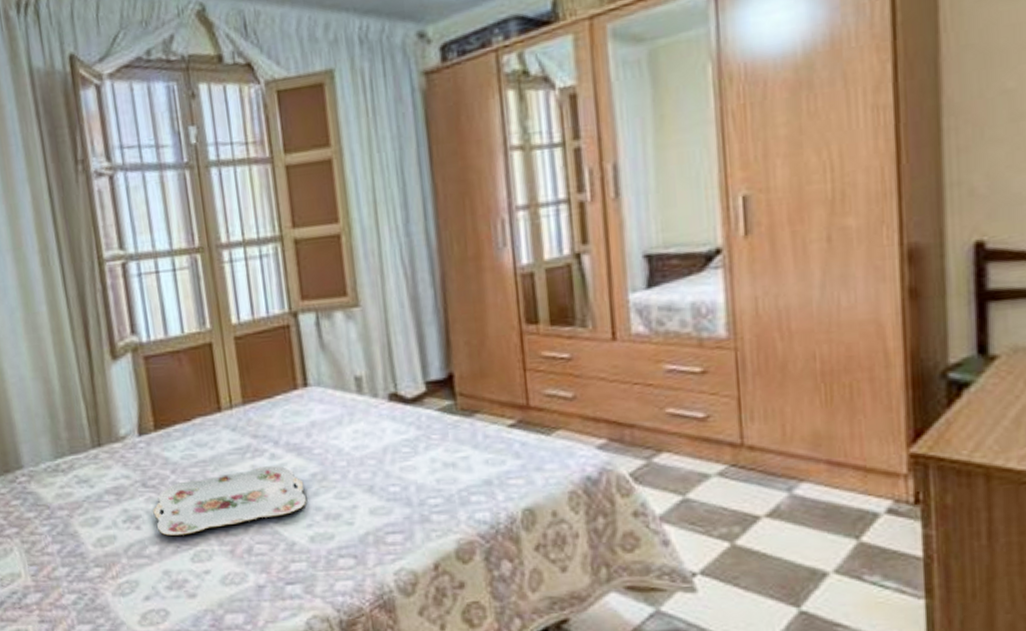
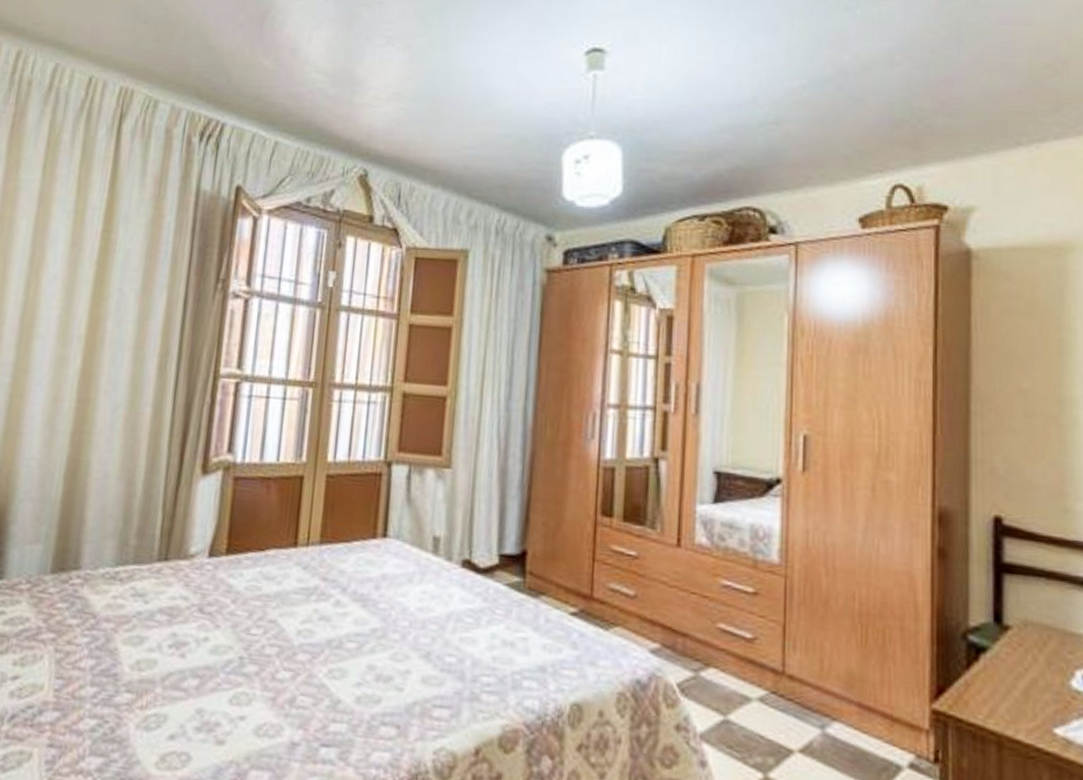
serving tray: present [153,466,306,536] -> none [202,612,362,673]

